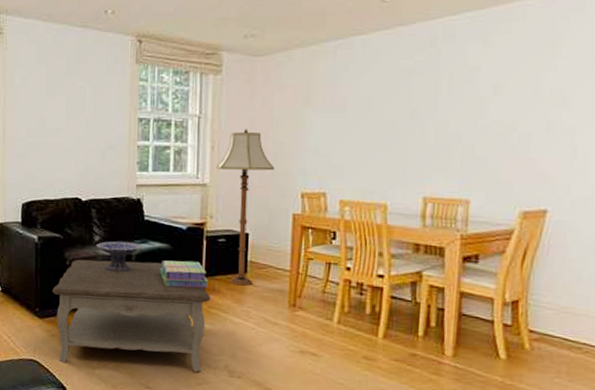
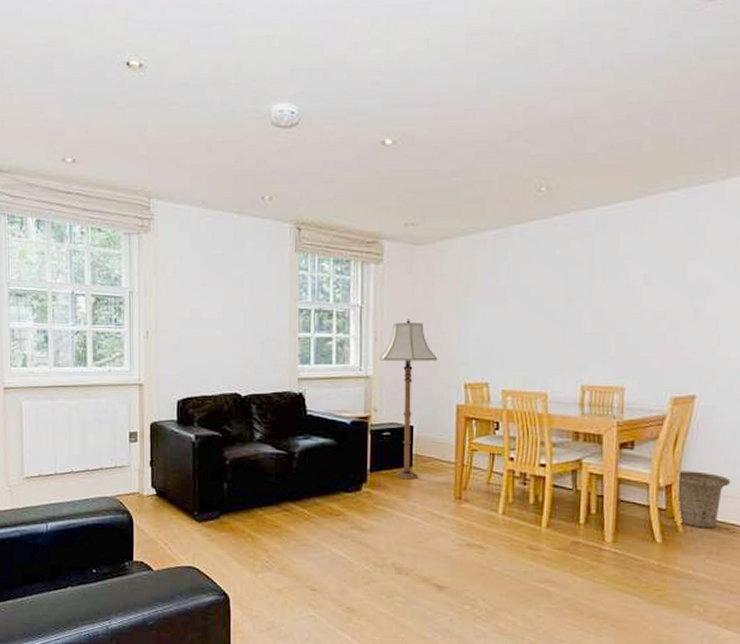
coffee table: present [52,259,211,373] -> none [211,458,377,572]
decorative bowl: present [96,241,141,272] -> none [257,437,304,470]
stack of books: present [159,260,209,288] -> none [323,456,374,484]
basket: none [525,286,585,347] -> present [677,470,731,529]

